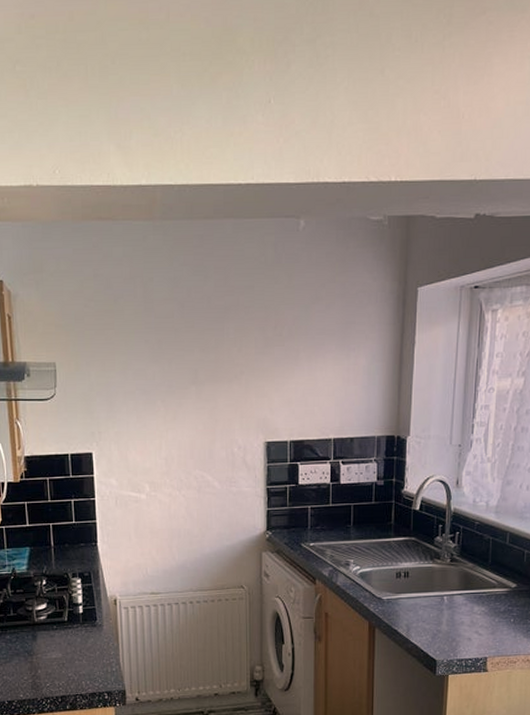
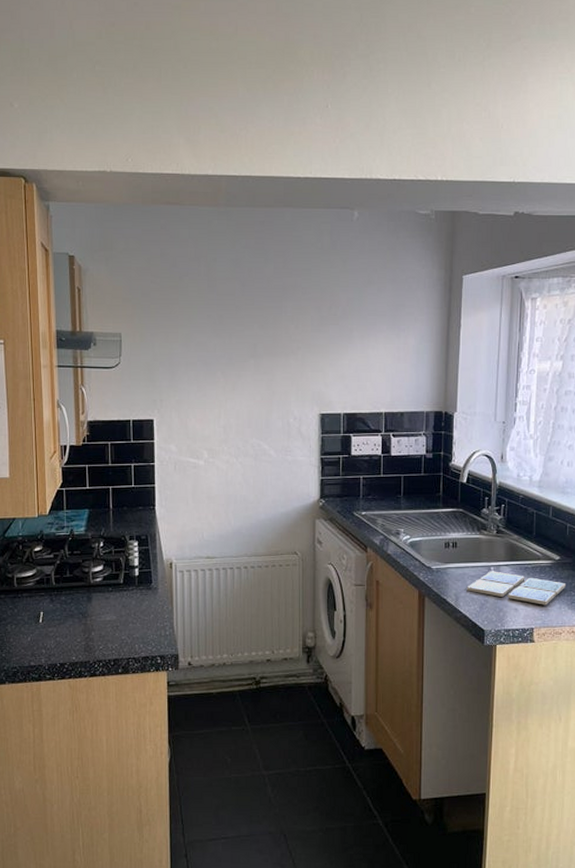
drink coaster: none [418,600,523,634] -> present [466,571,567,605]

